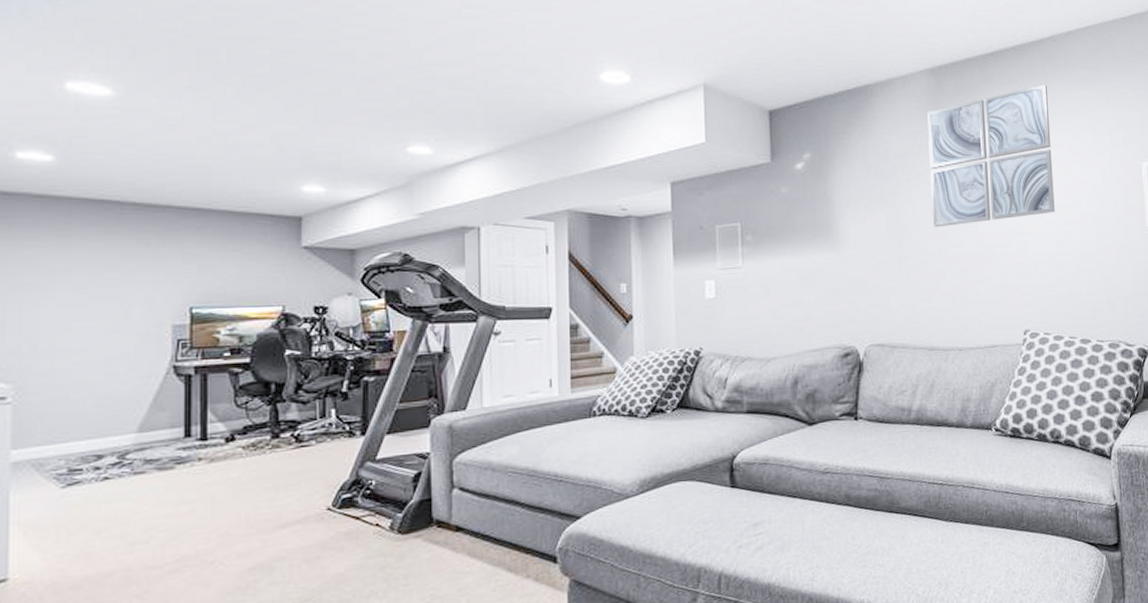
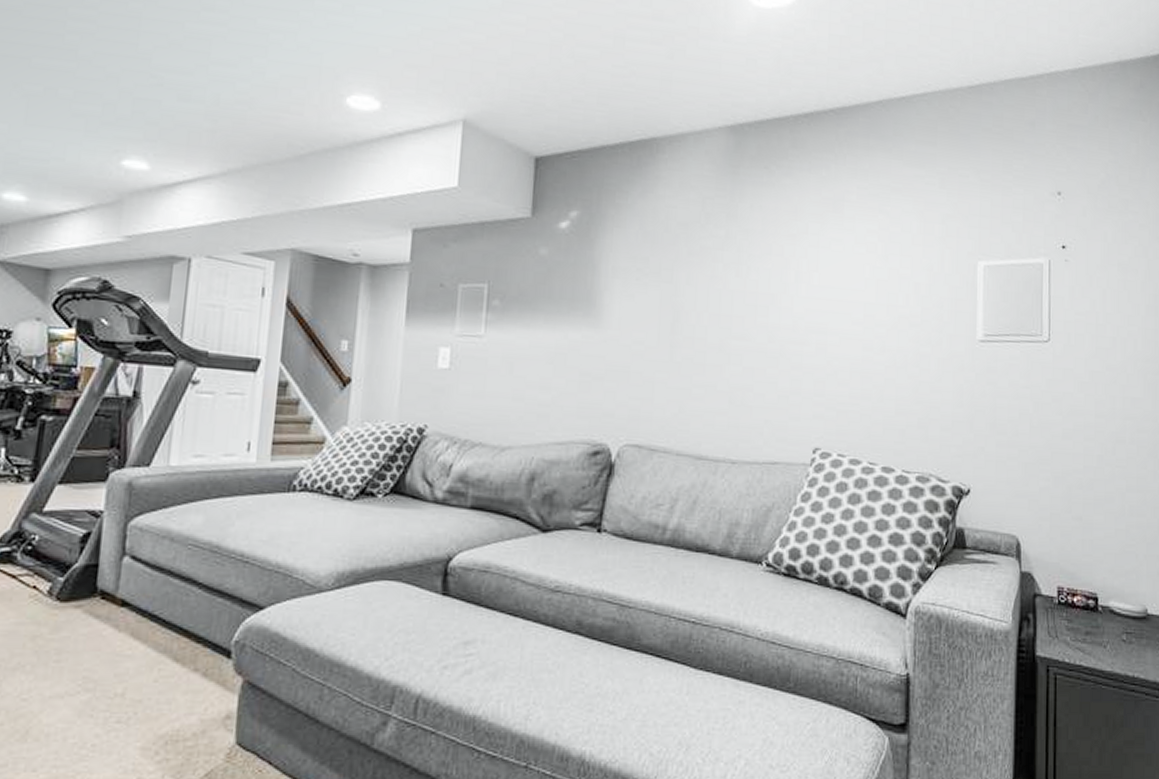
wall art: present [927,84,1055,228] -> none [715,156,870,314]

